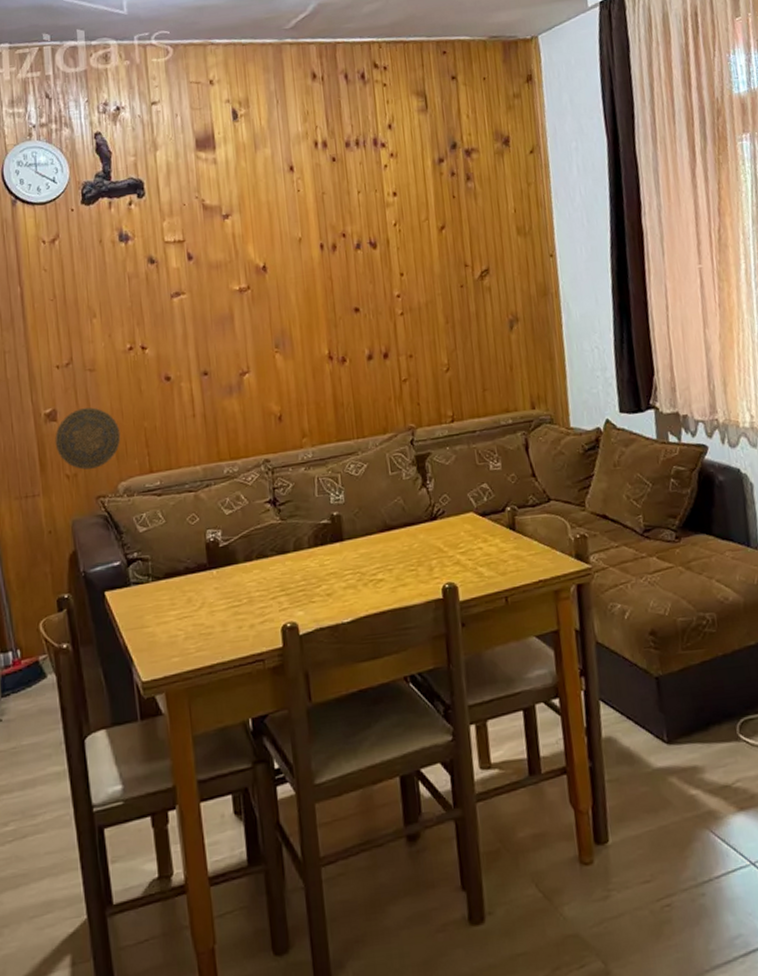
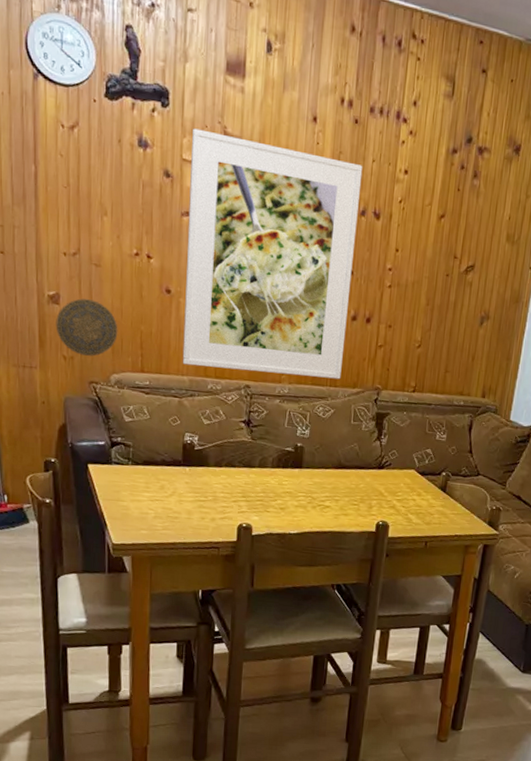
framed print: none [171,199,368,454] -> present [182,128,363,380]

